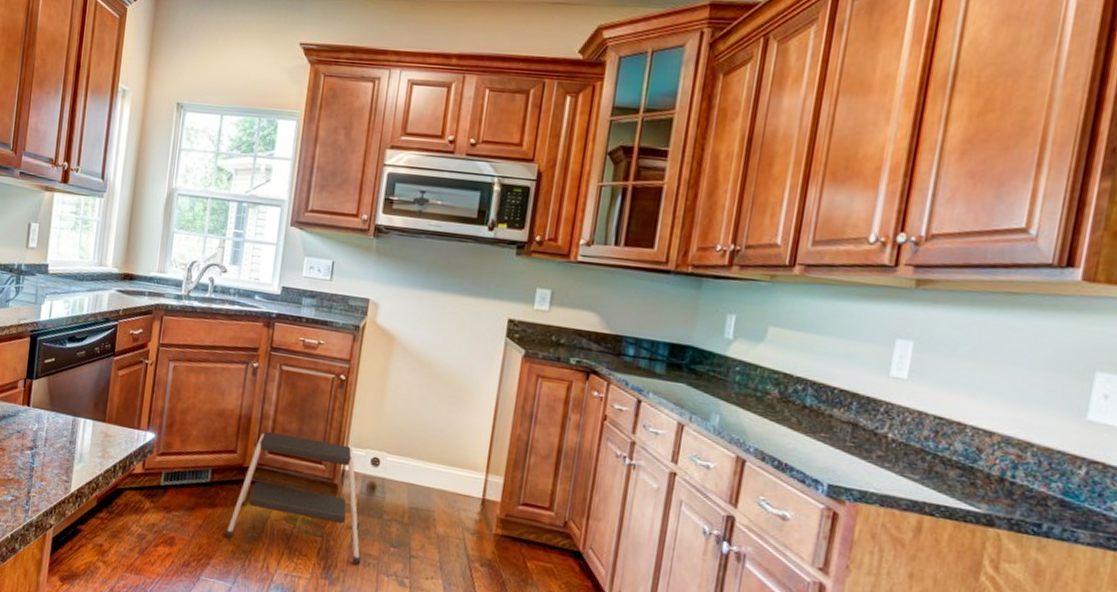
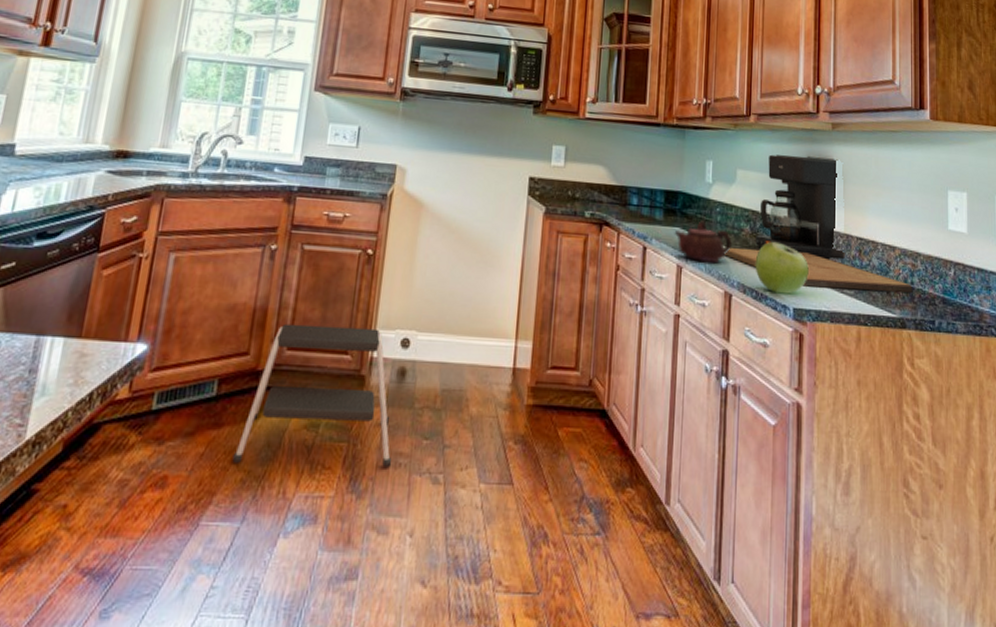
teapot: none [677,379,752,426] -> present [674,221,732,263]
cutting board: none [740,410,1014,488] -> present [723,247,913,293]
fruit: none [780,409,857,469] -> present [755,241,809,294]
coffee maker: none [784,312,920,439] -> present [755,154,845,260]

